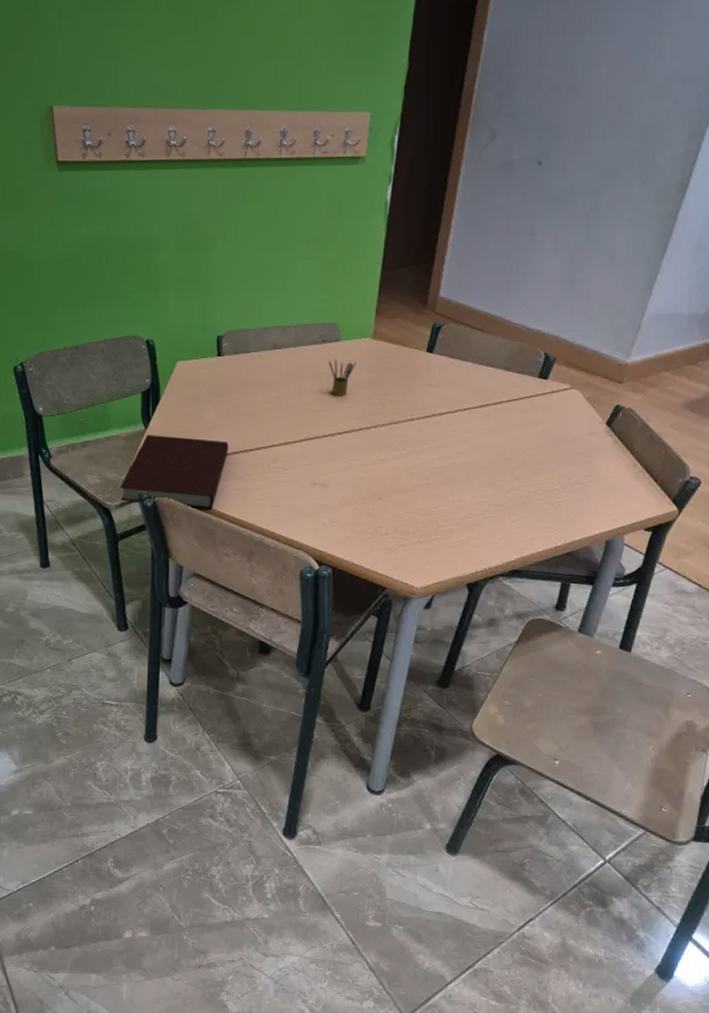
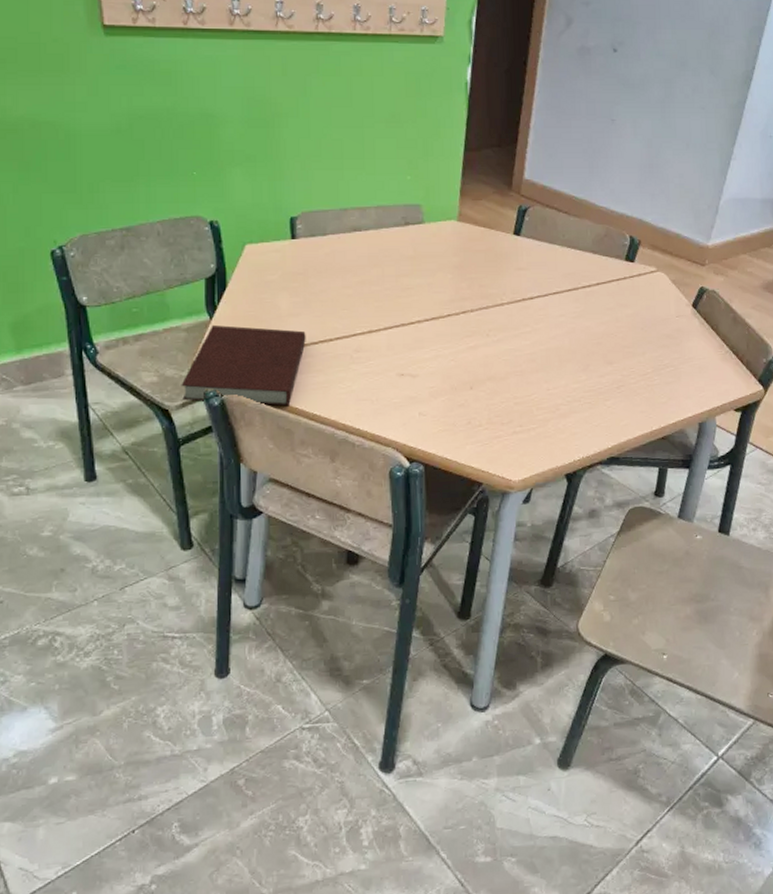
pencil box: present [329,358,357,396] -> none [413,241,442,281]

